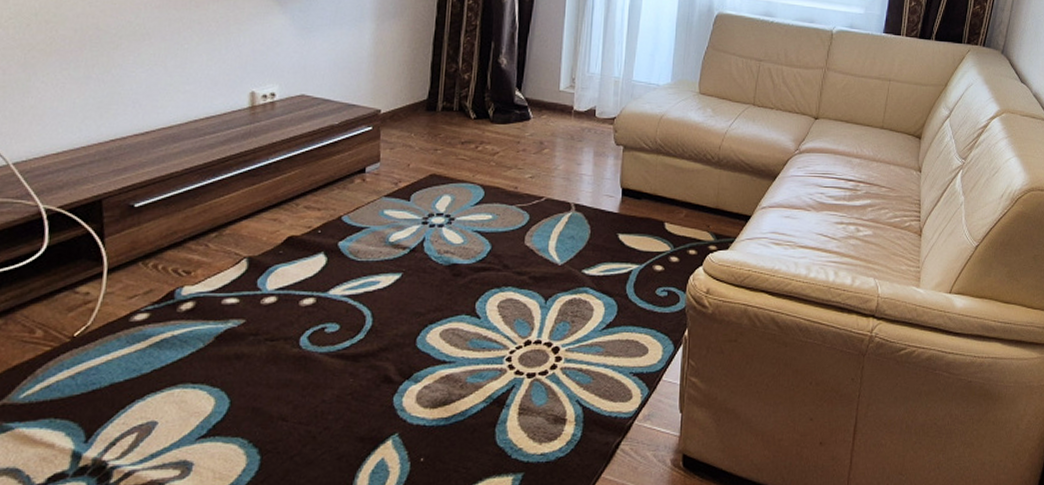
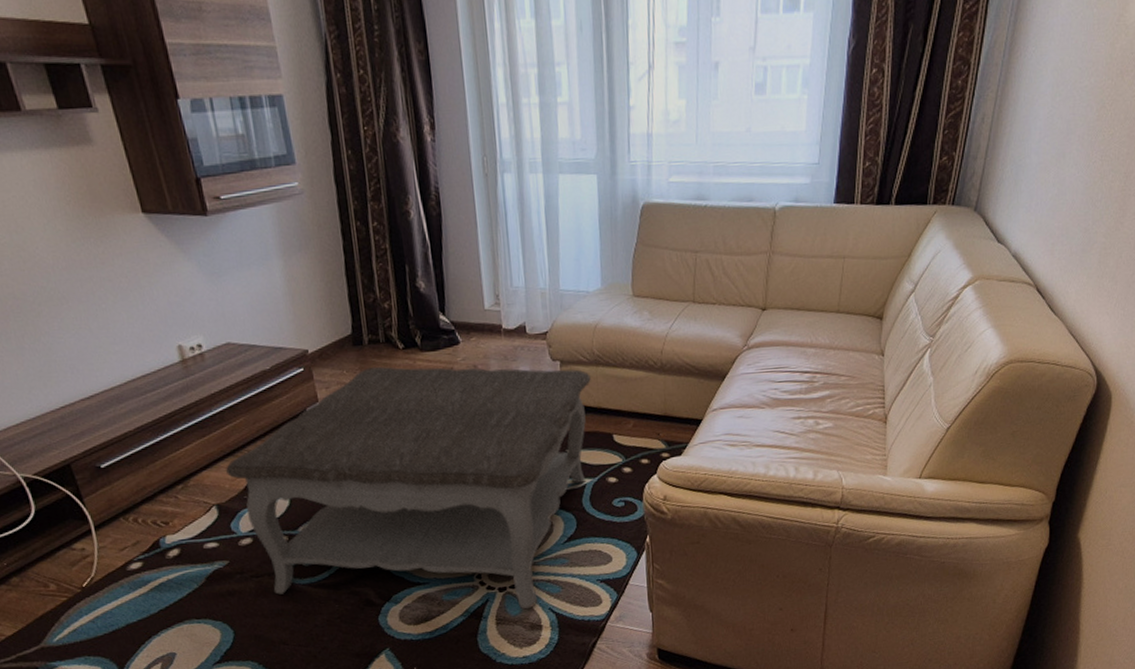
coffee table: none [267,134,651,399] -> present [226,367,591,609]

